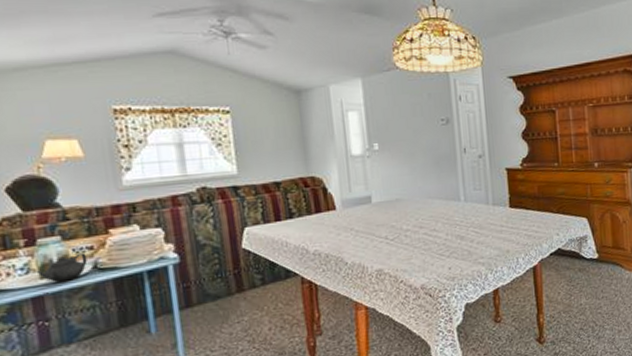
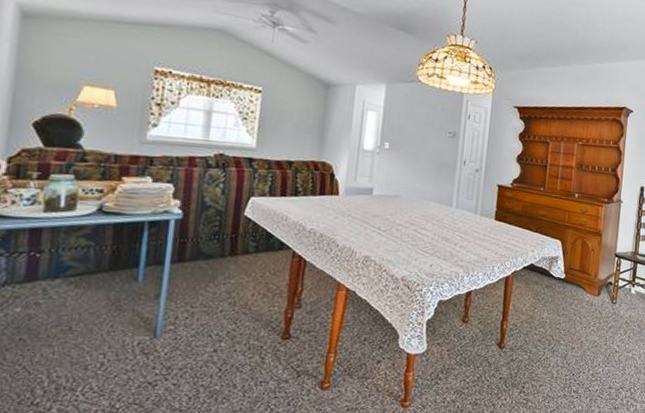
teapot: present [35,253,88,283] -> none [41,194,95,219]

